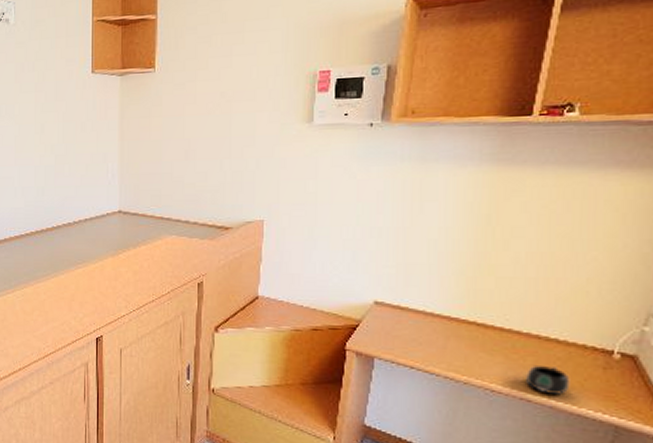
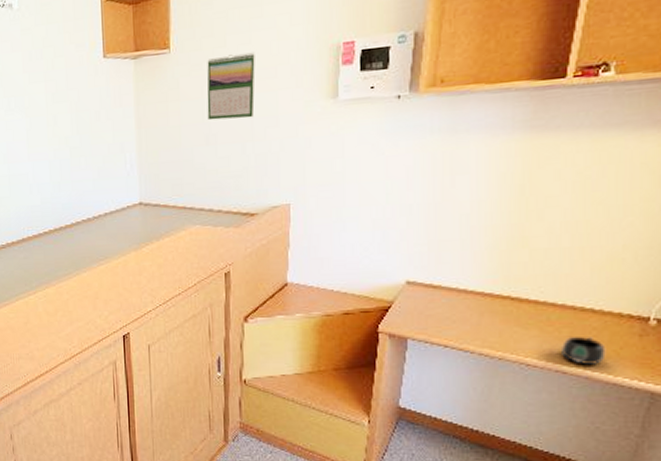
calendar: none [188,75,235,137] -> present [207,52,255,121]

